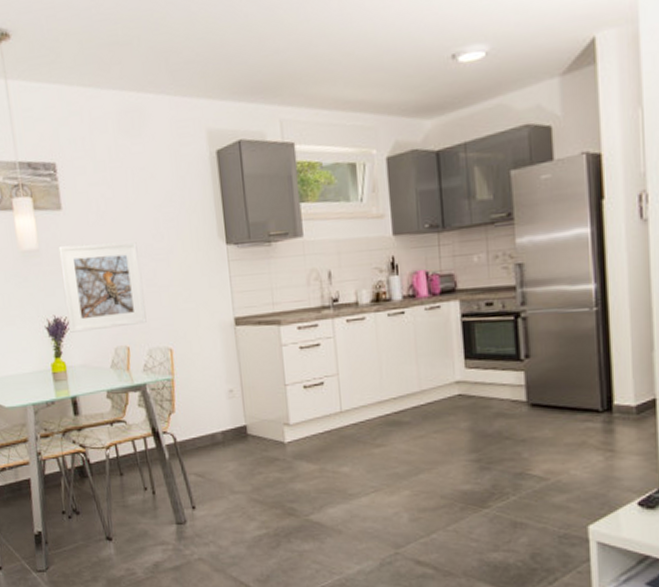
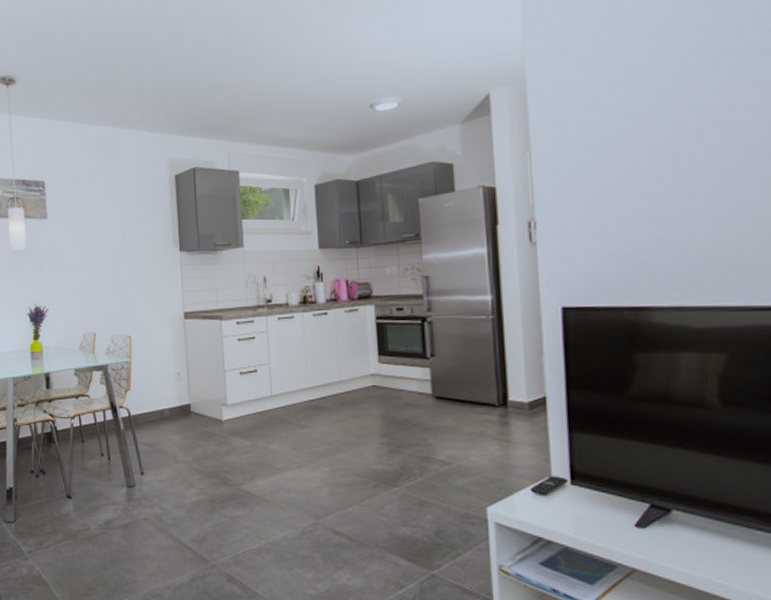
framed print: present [58,242,147,333] -> none [42,246,111,319]

